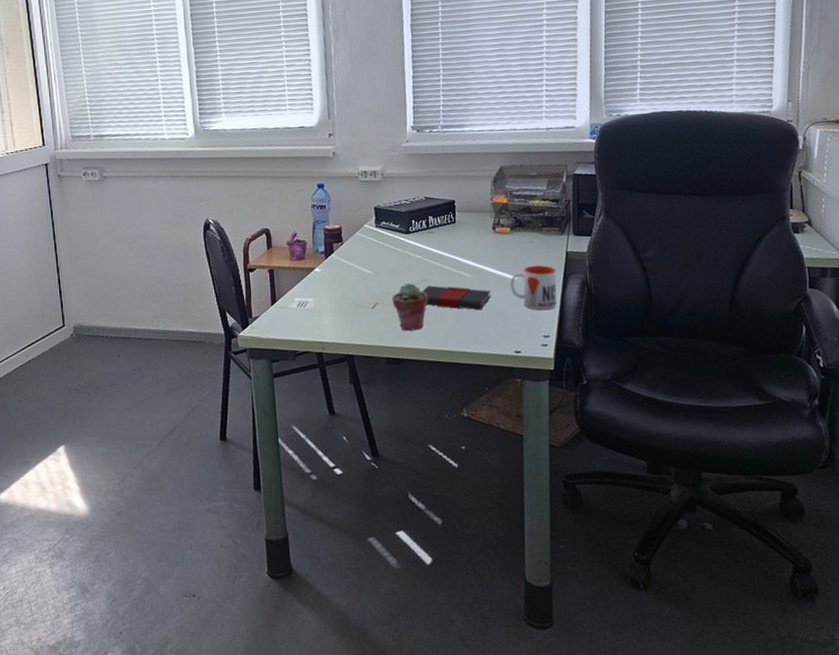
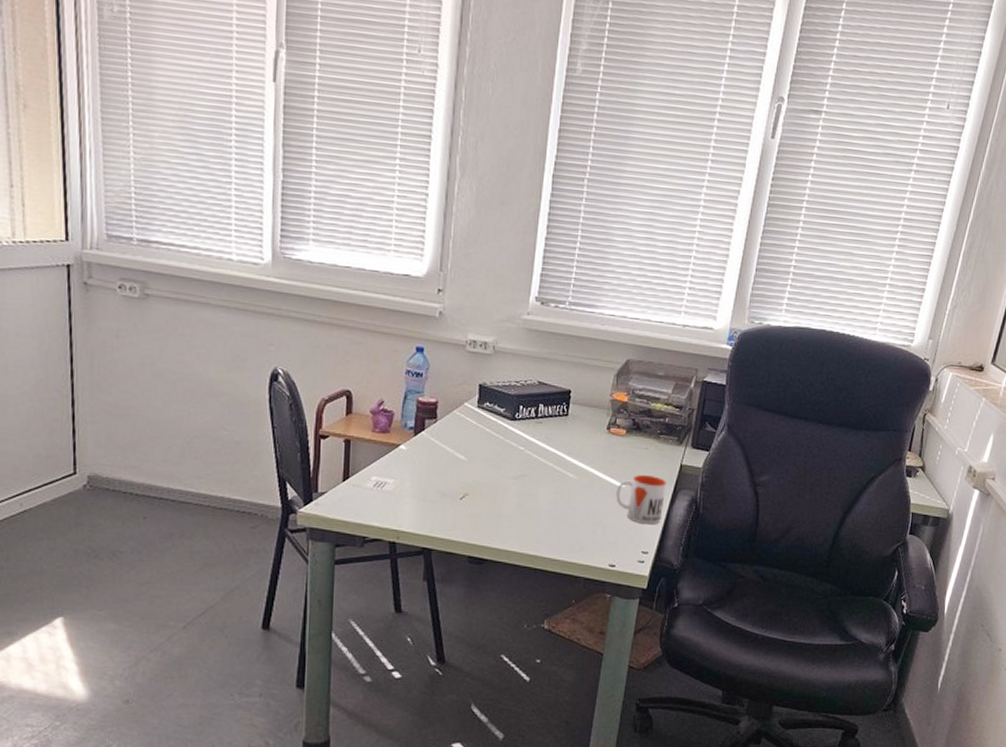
potted succulent: present [392,283,428,331] -> none [484,476,525,530]
book: present [422,285,491,310] -> none [519,482,594,516]

